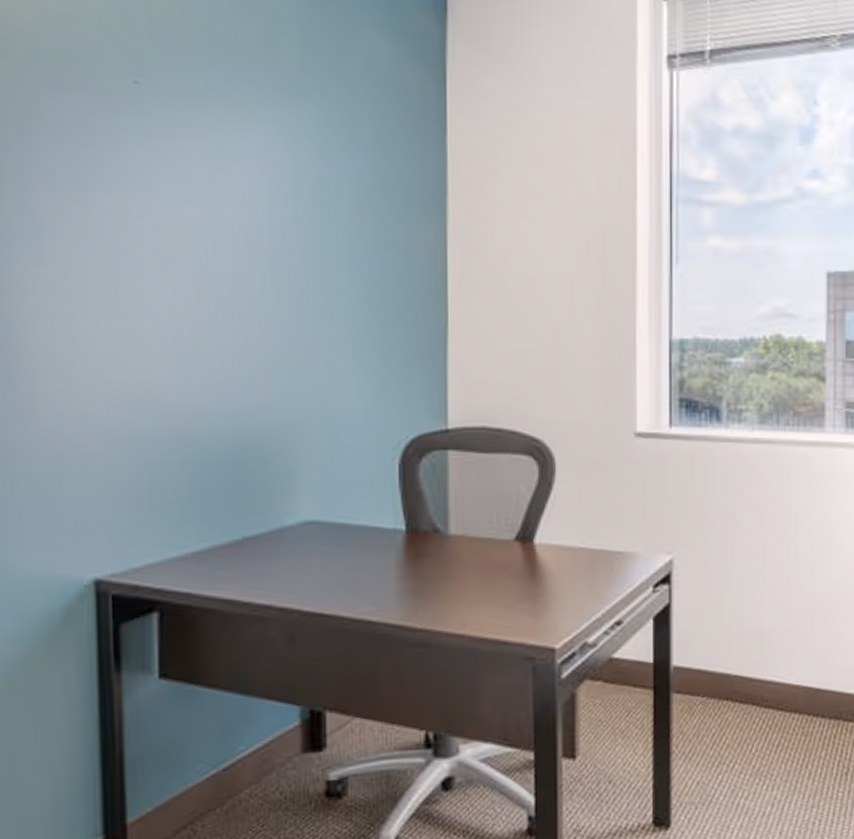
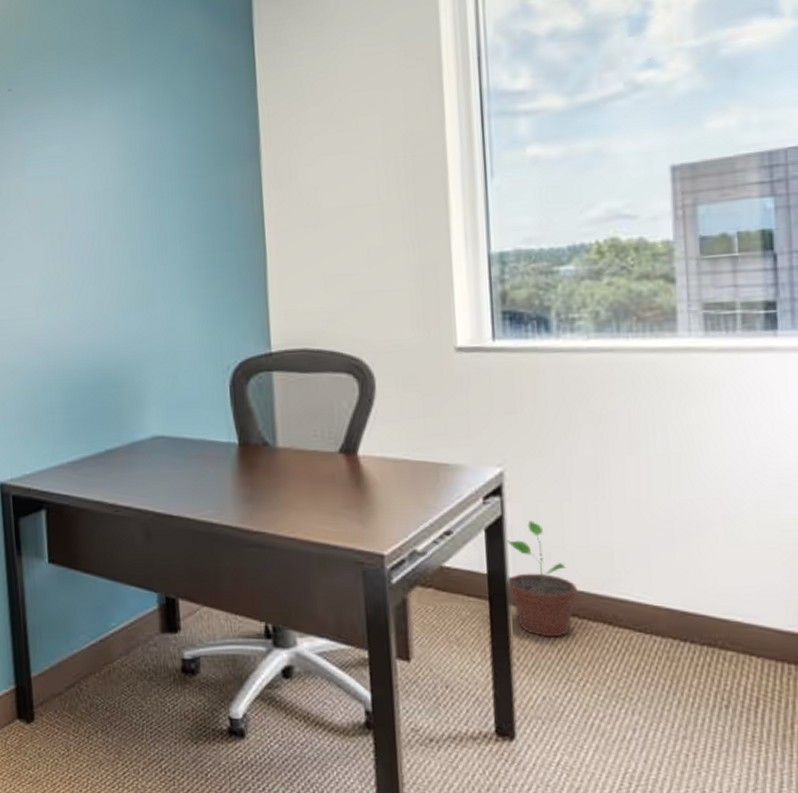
potted plant: none [672,607,732,723] -> present [507,520,577,638]

